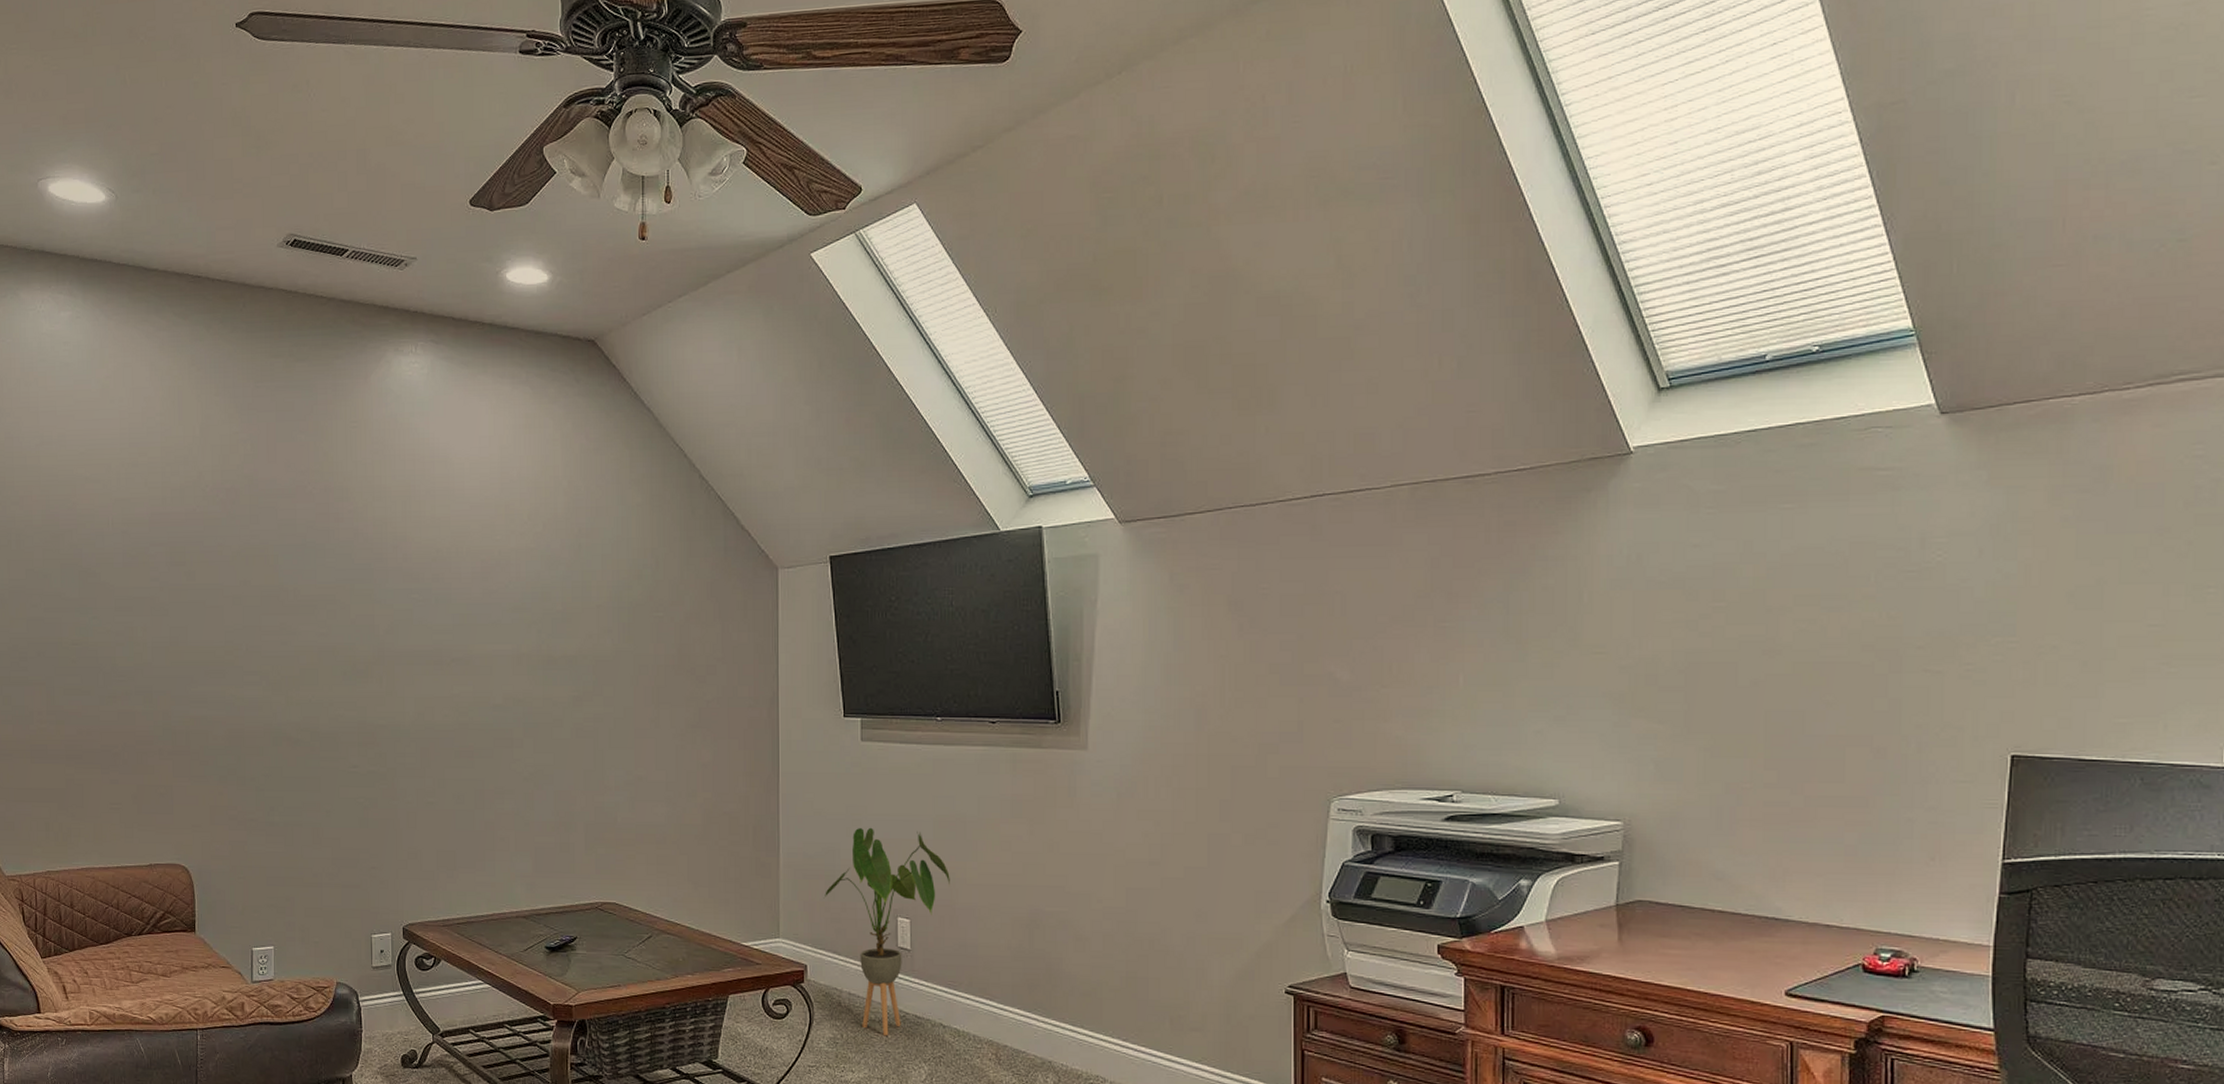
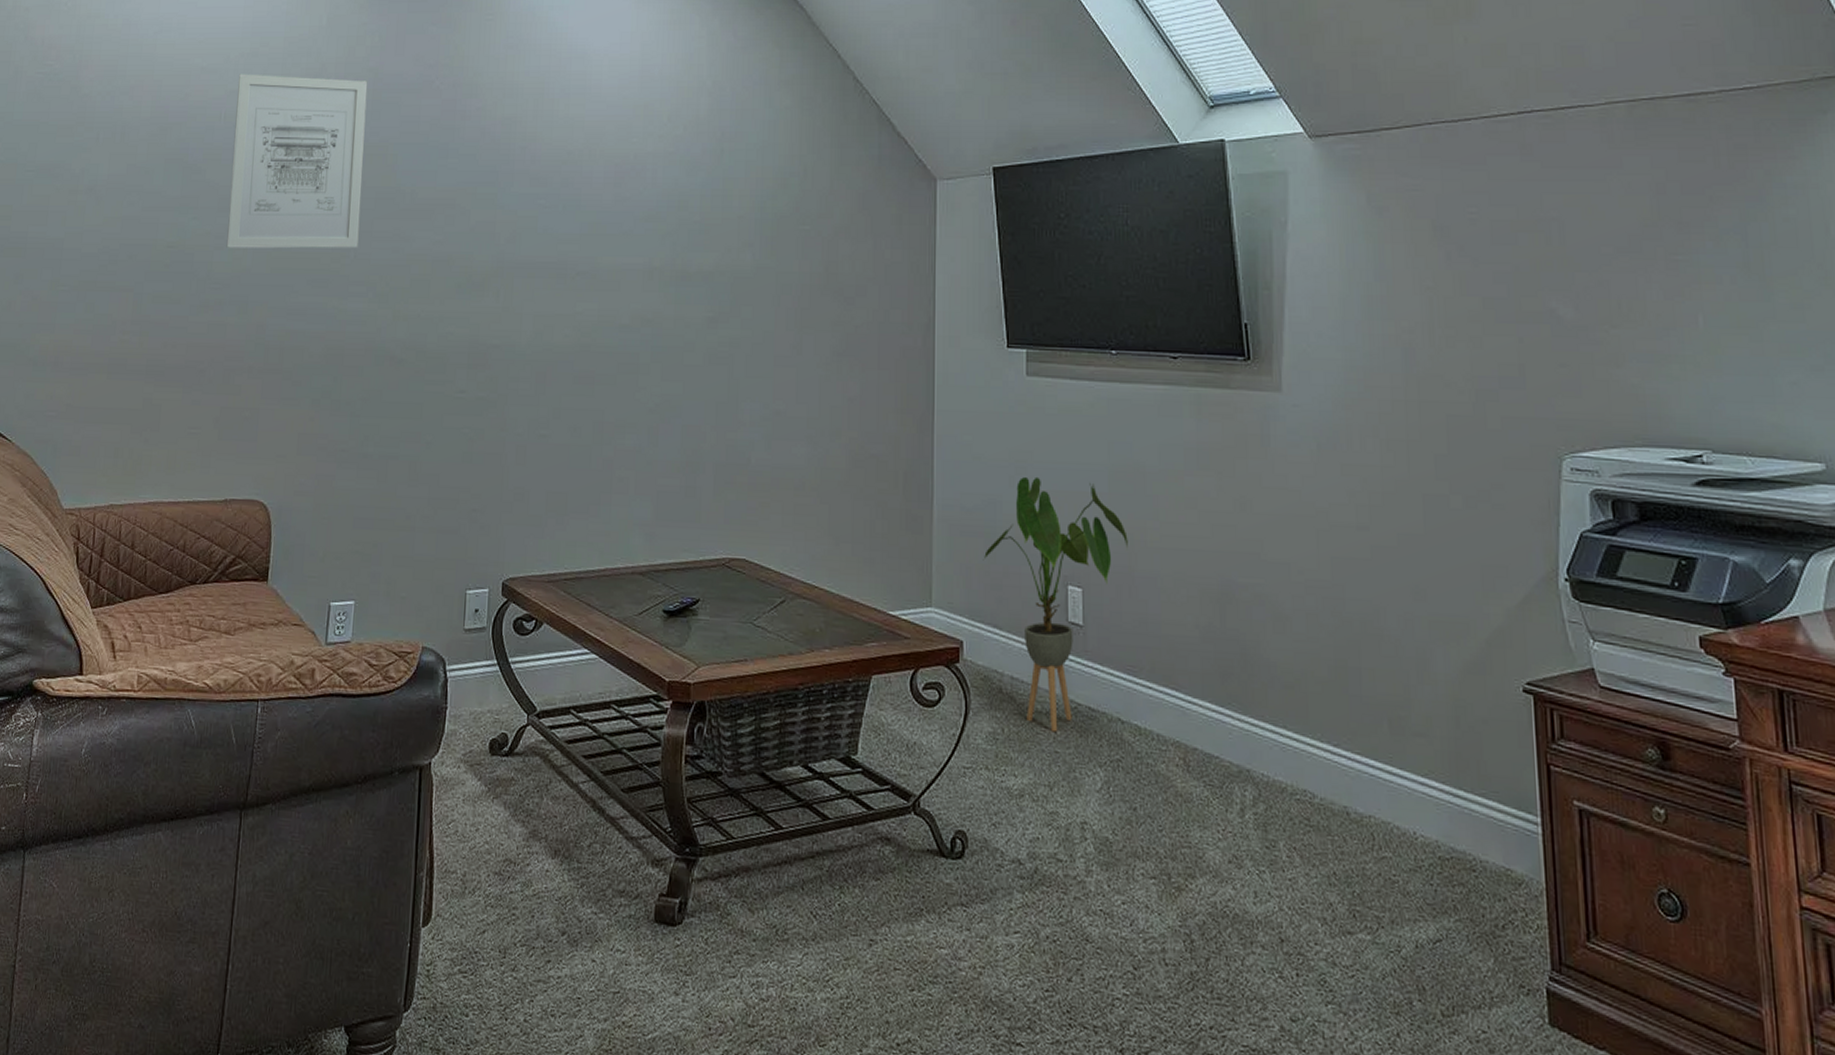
wall art: none [122,482,249,644] -> present [226,74,368,249]

